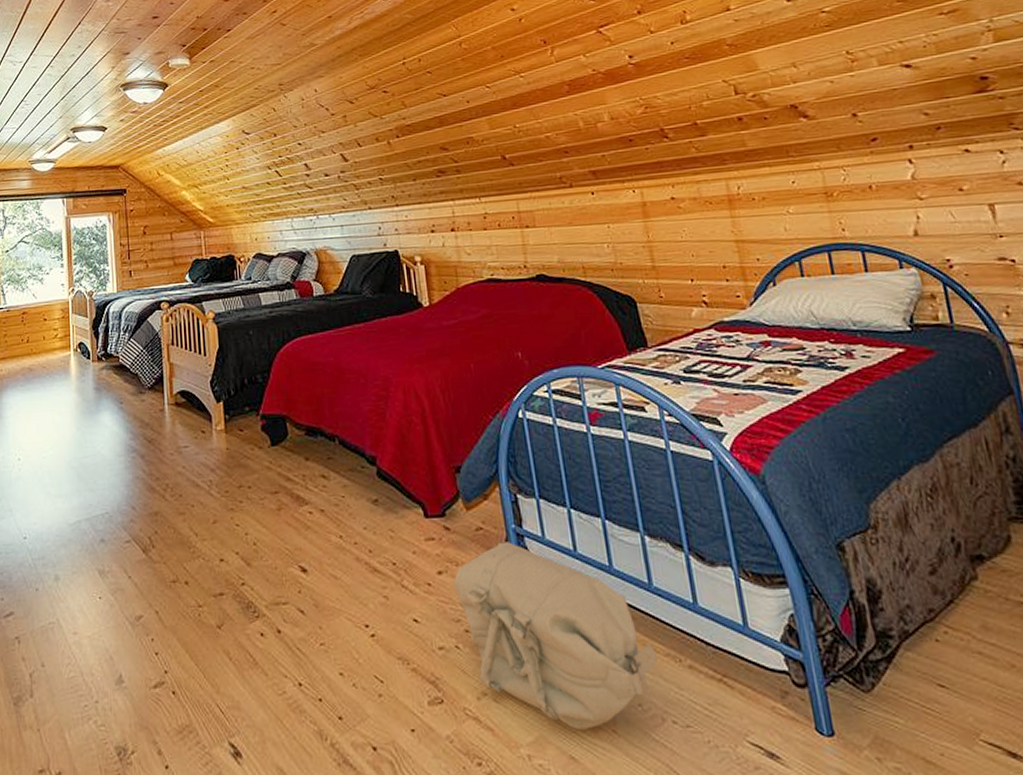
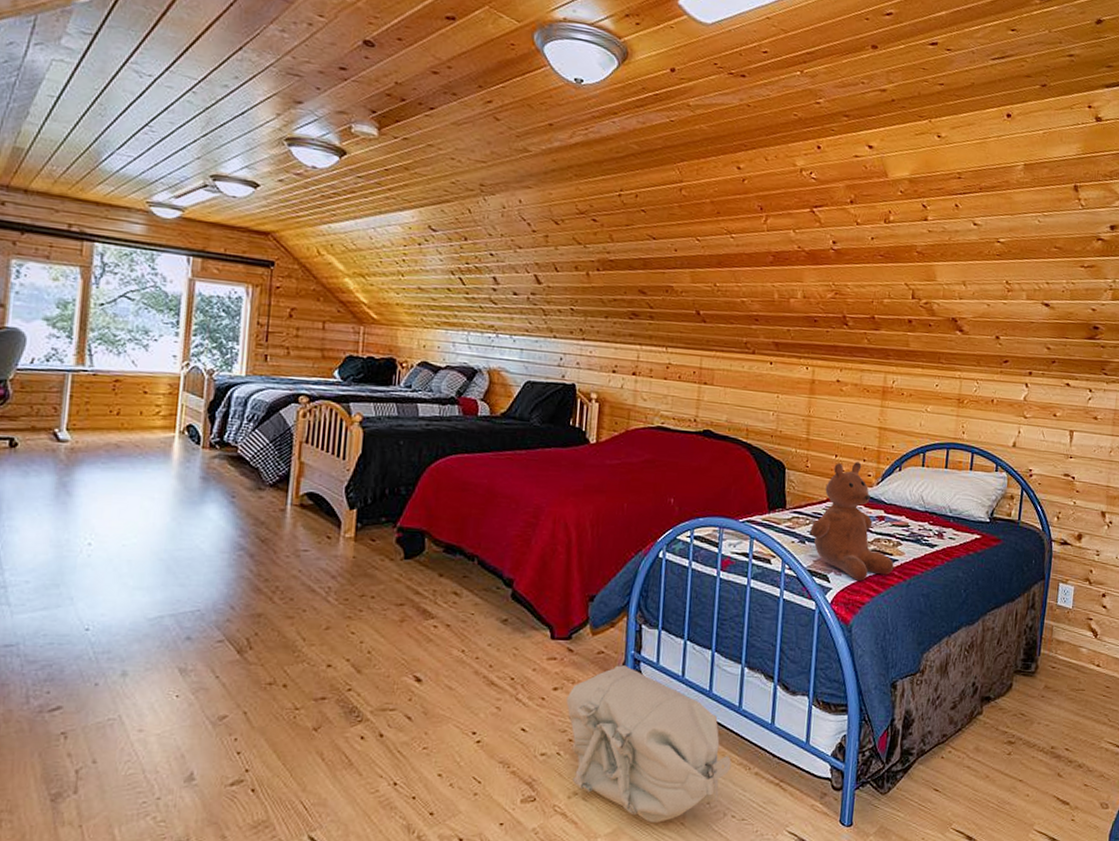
teddy bear: none [682,283,800,421] -> present [810,462,894,581]

